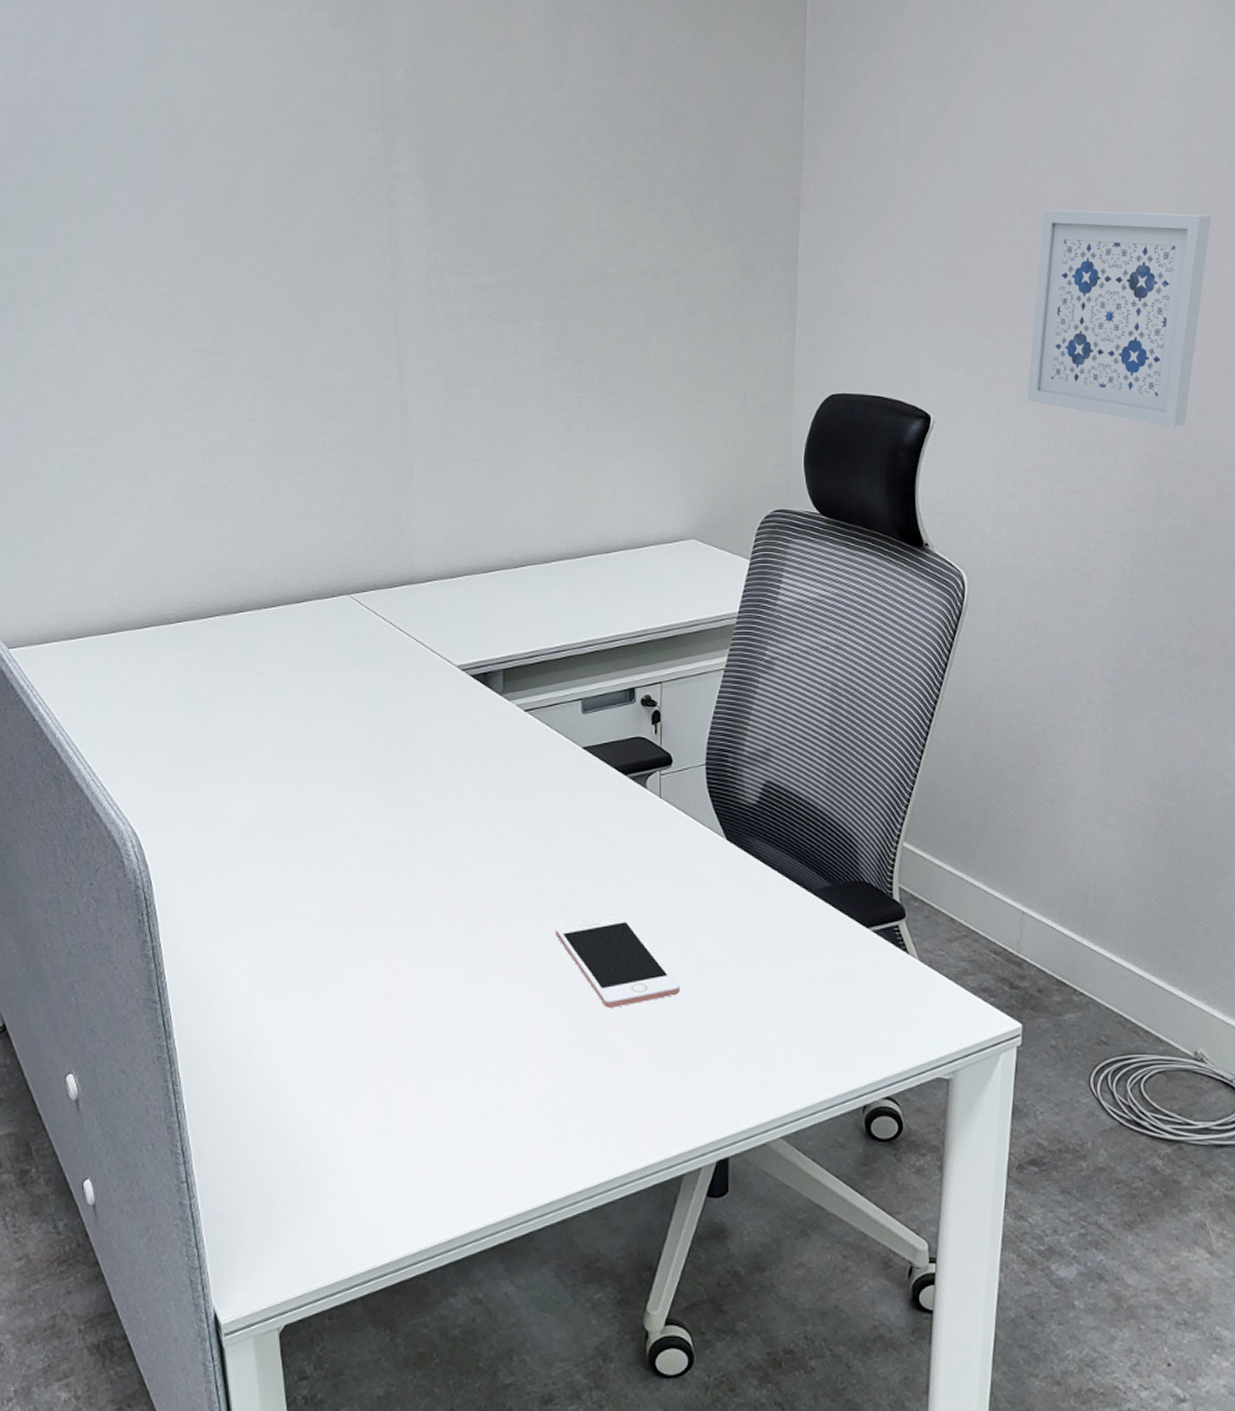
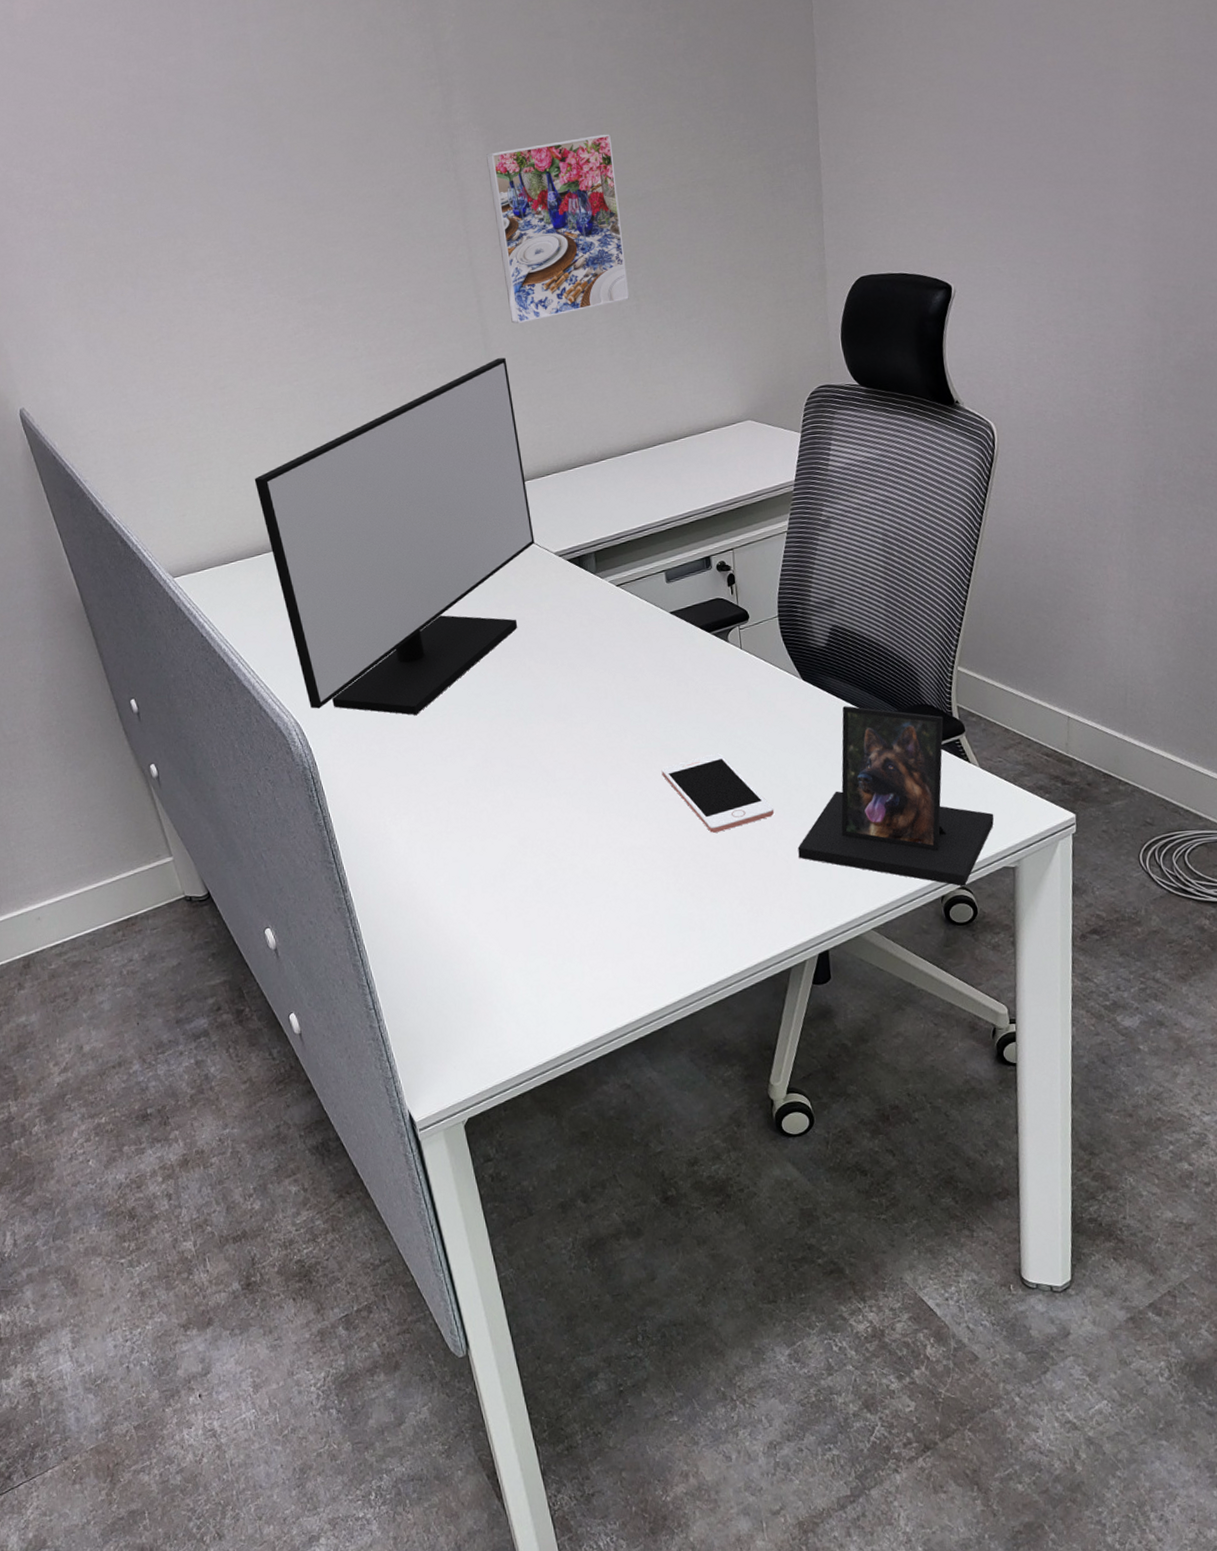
monitor: none [118,439,436,837] -> present [254,357,535,715]
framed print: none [426,205,571,403] -> present [486,134,629,324]
photo frame: none [704,875,931,1096] -> present [797,706,994,887]
wall art: present [1027,209,1211,427] -> none [1037,70,1196,271]

